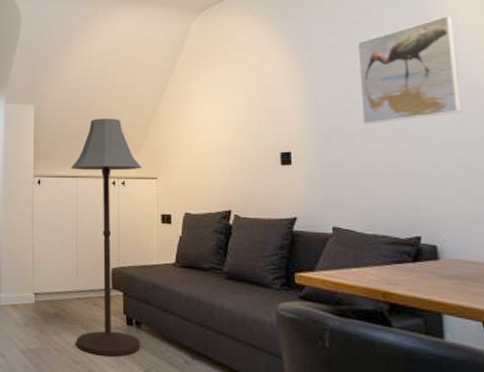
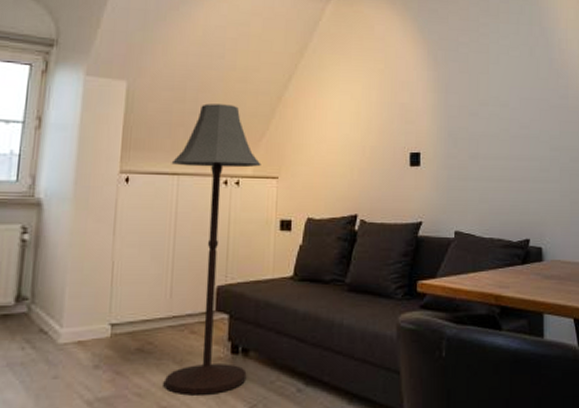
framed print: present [357,15,463,125] -> none [485,28,568,128]

